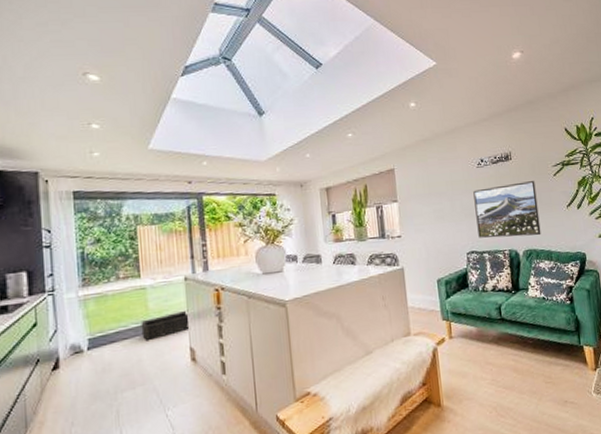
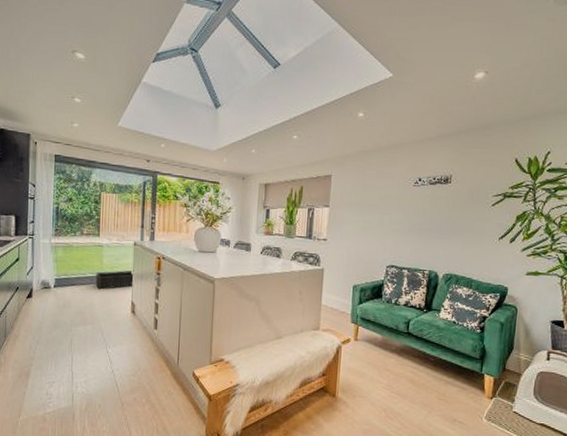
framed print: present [473,181,541,238] -> none [401,207,471,262]

